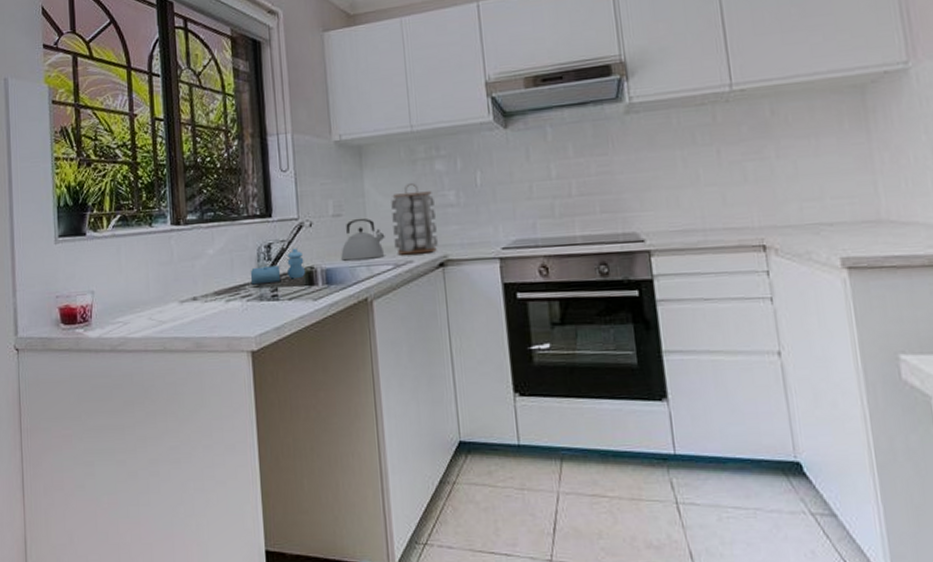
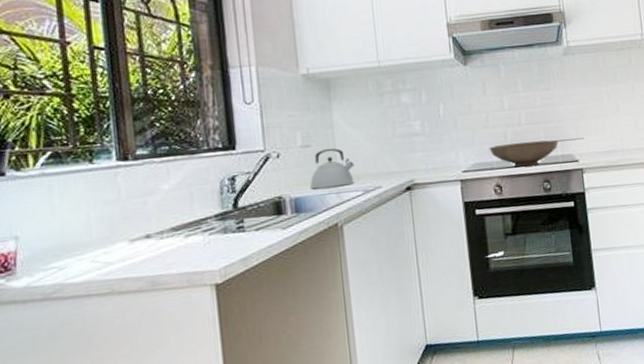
soap dispenser: present [250,248,305,285] -> none [212,179,273,218]
spice rack: present [391,182,438,255] -> none [359,114,405,182]
ramen bowl: none [533,212,653,246] -> present [489,137,584,167]

